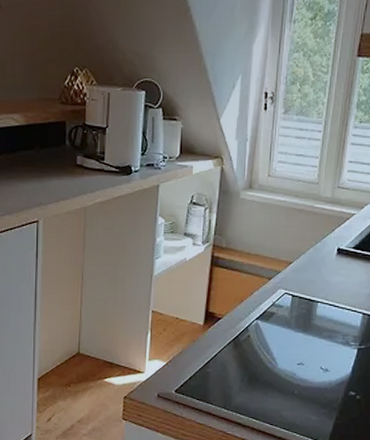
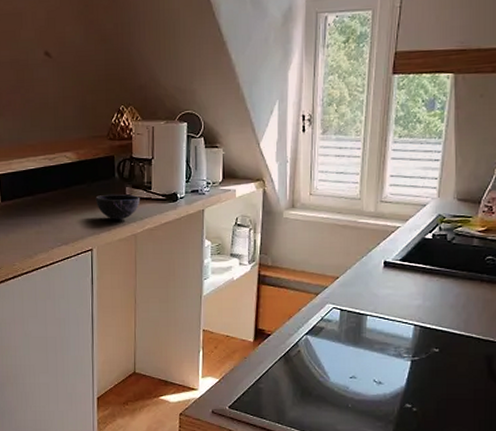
bowl: none [43,163,93,191] -> present [95,194,141,220]

